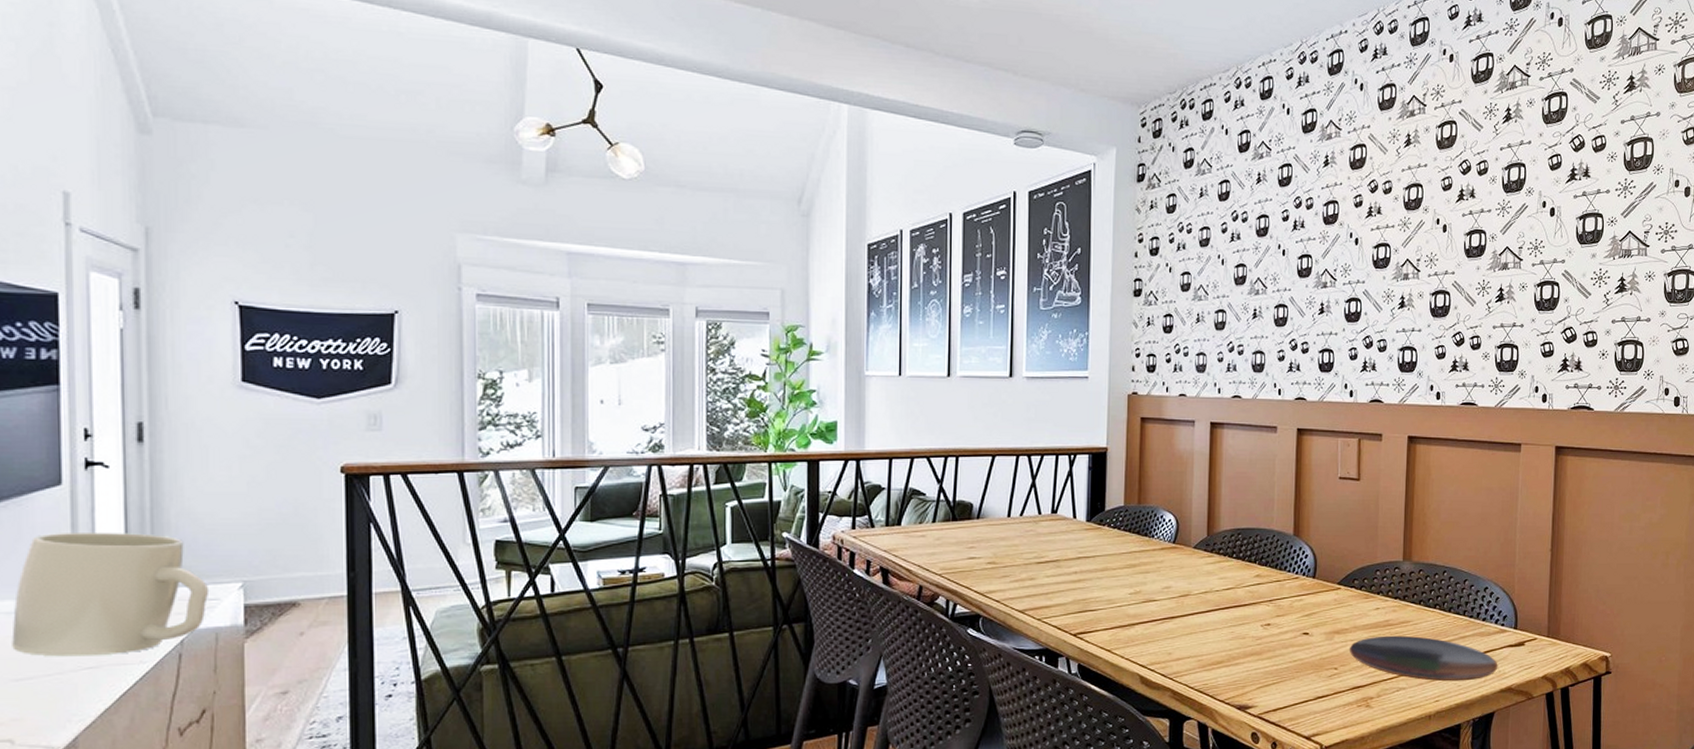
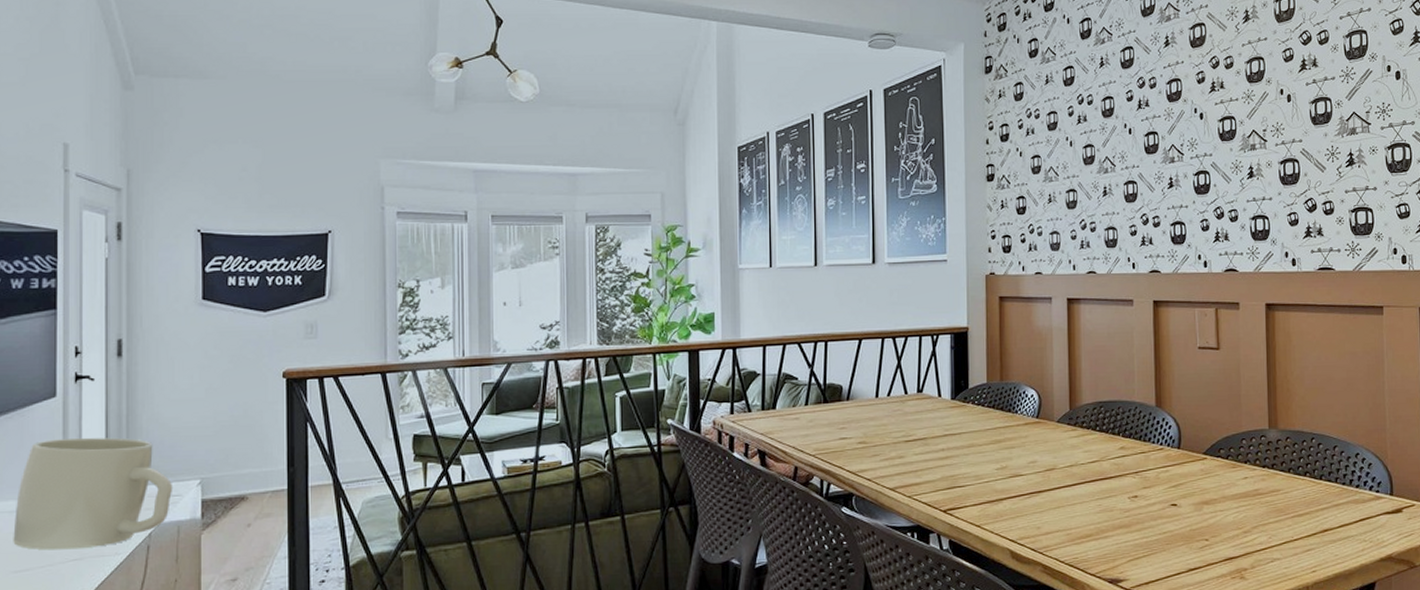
plate: present [1349,635,1498,682] -> none [1219,504,1376,551]

